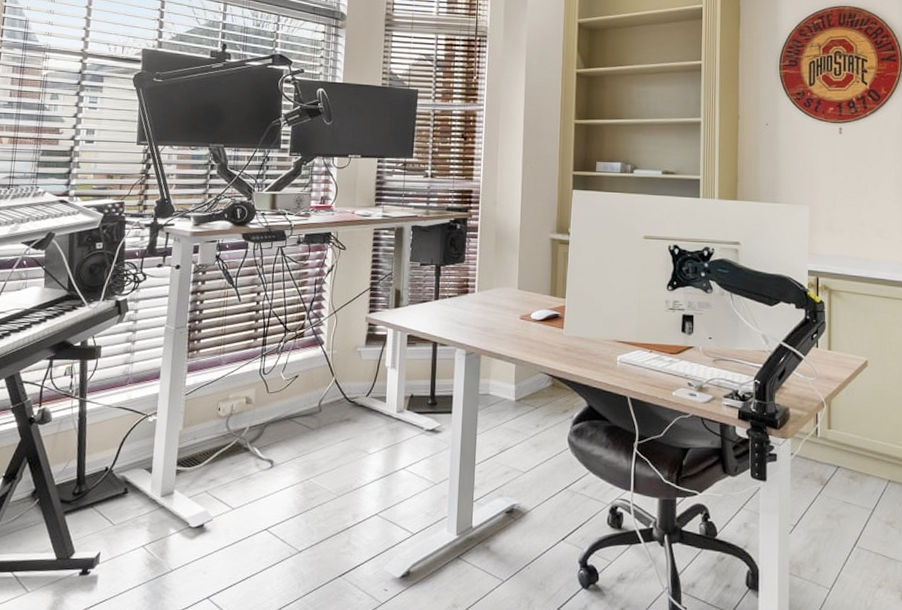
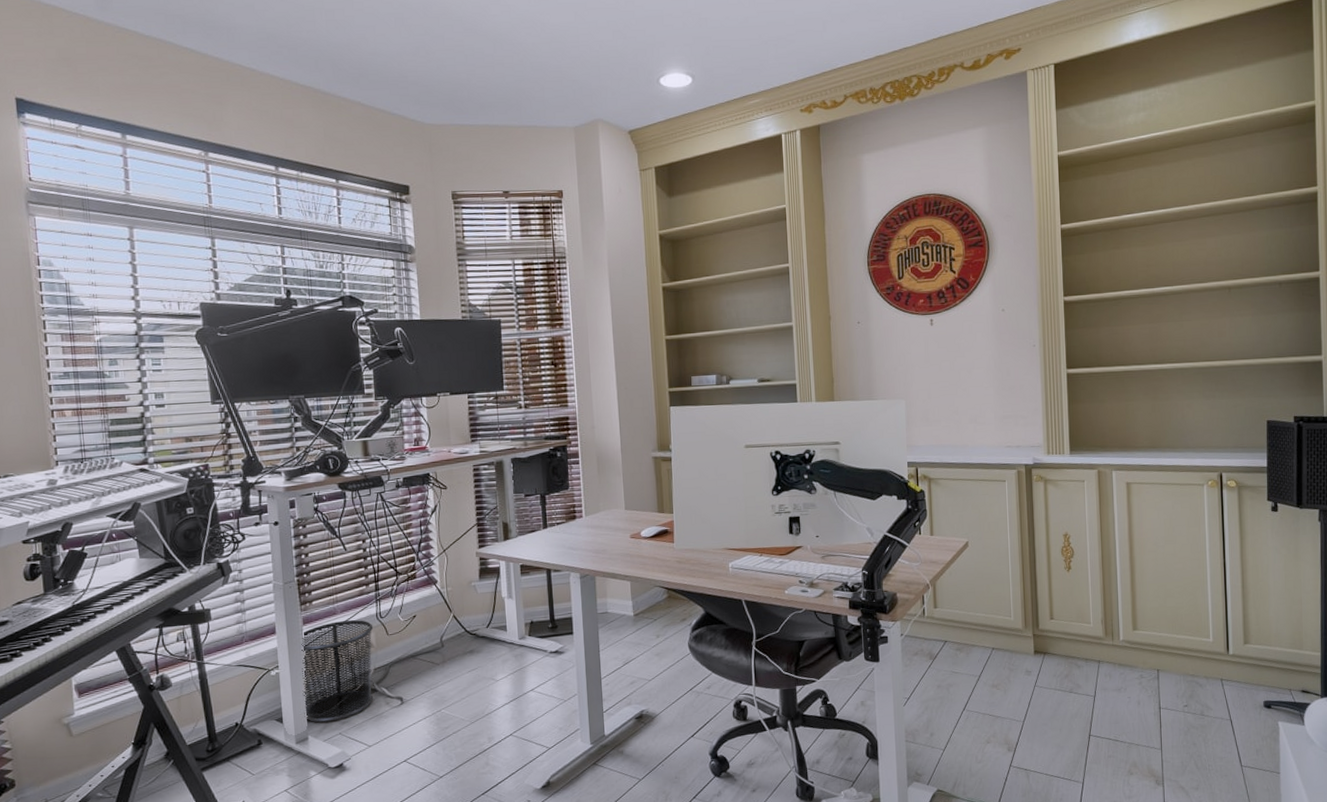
waste bin: none [174,372,255,478] -> present [301,619,374,723]

